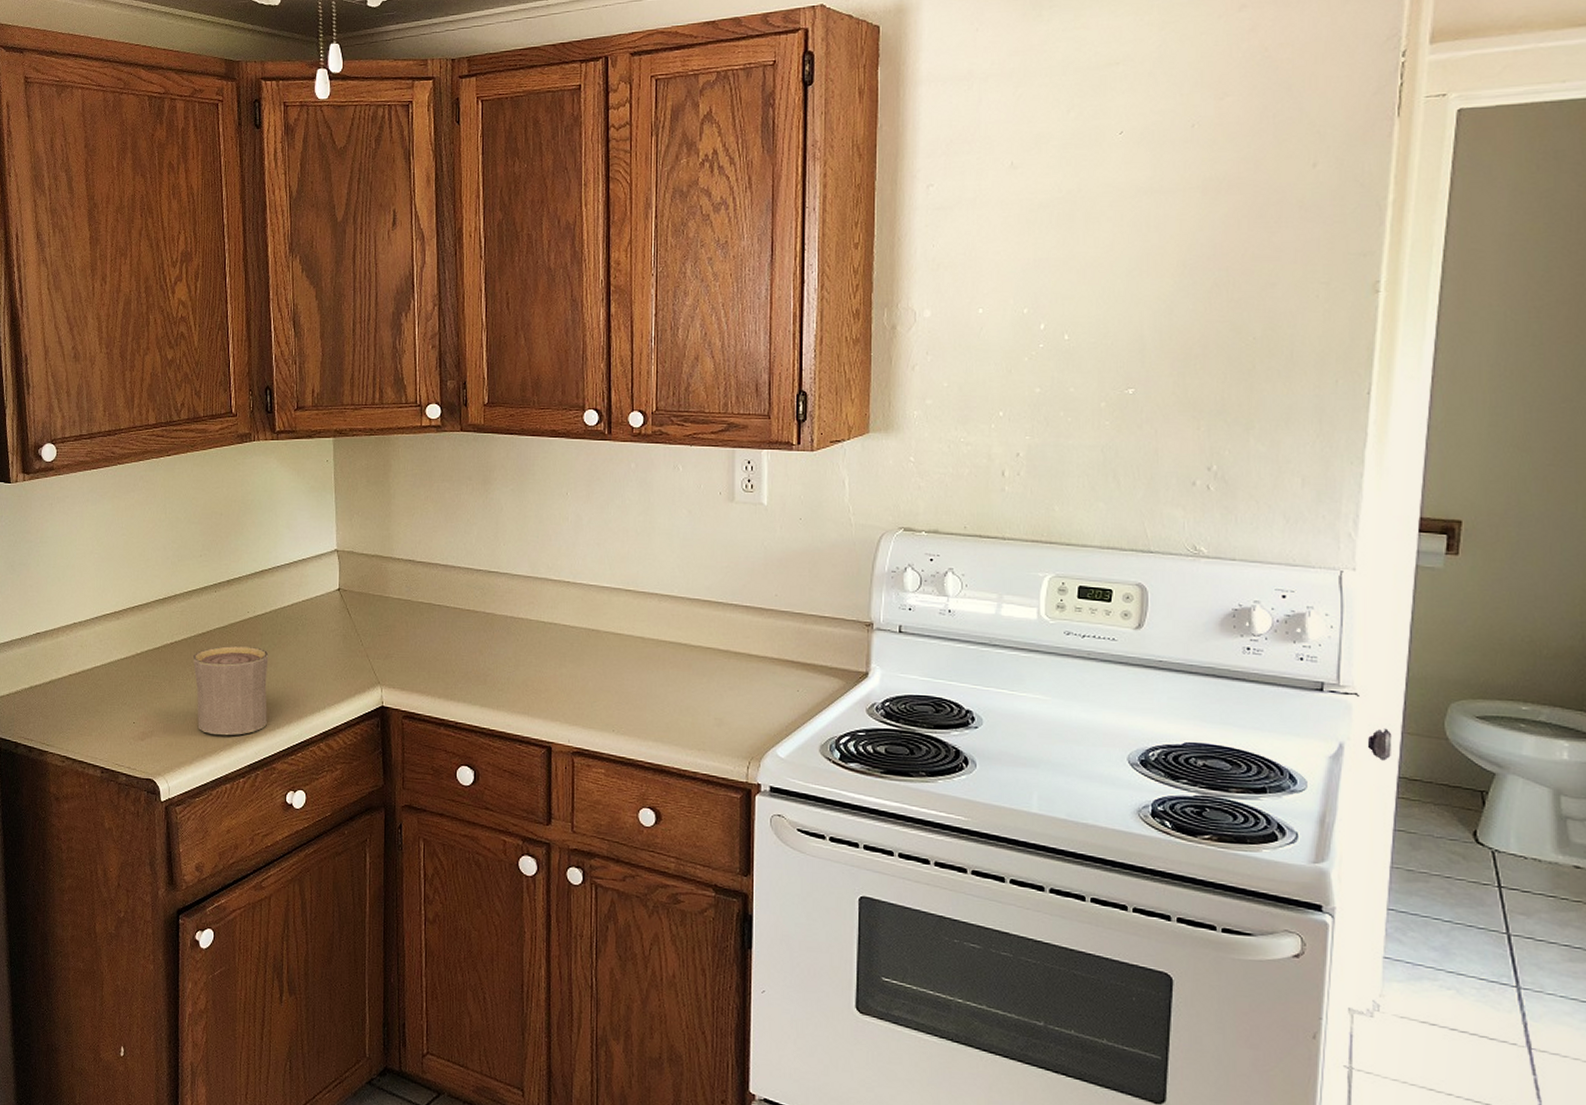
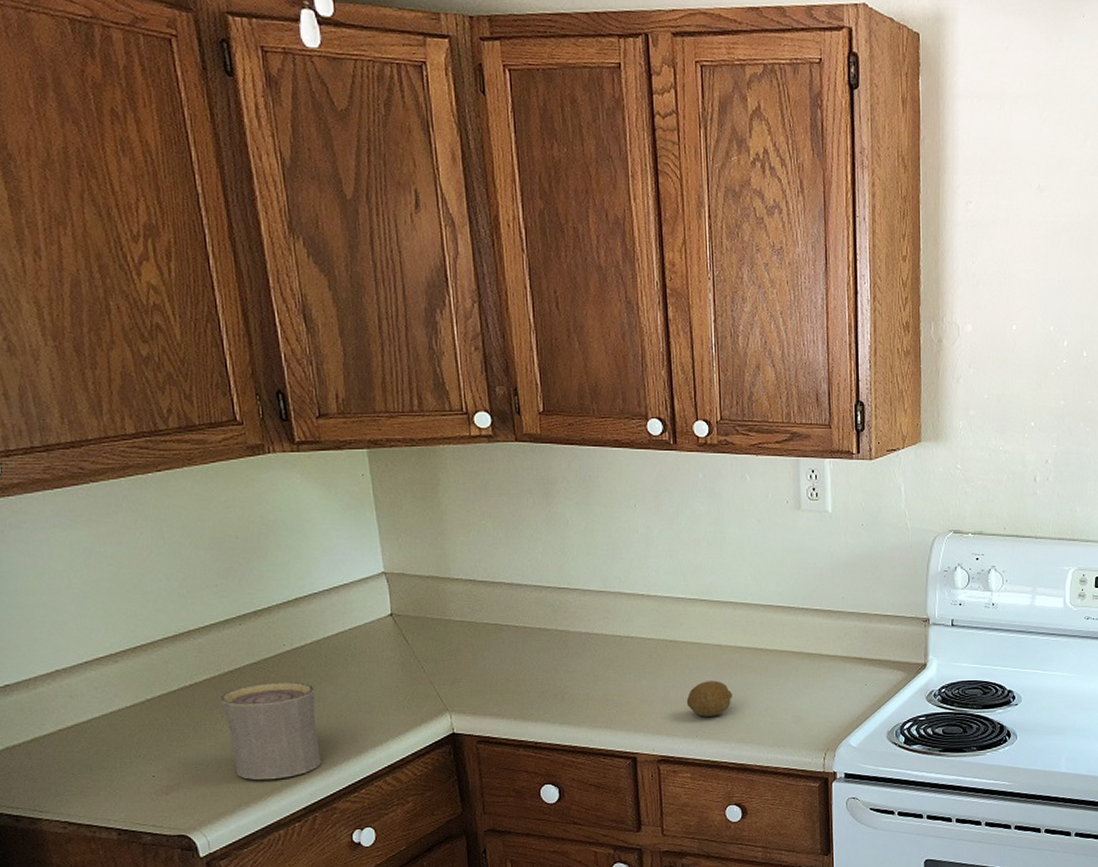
fruit: none [605,673,652,711] -> present [686,680,732,717]

